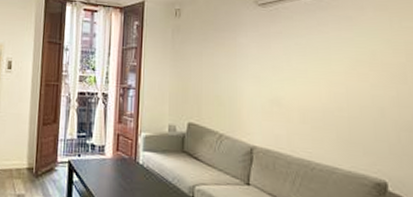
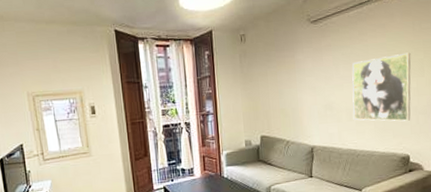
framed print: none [307,52,389,137] -> present [352,52,411,121]

